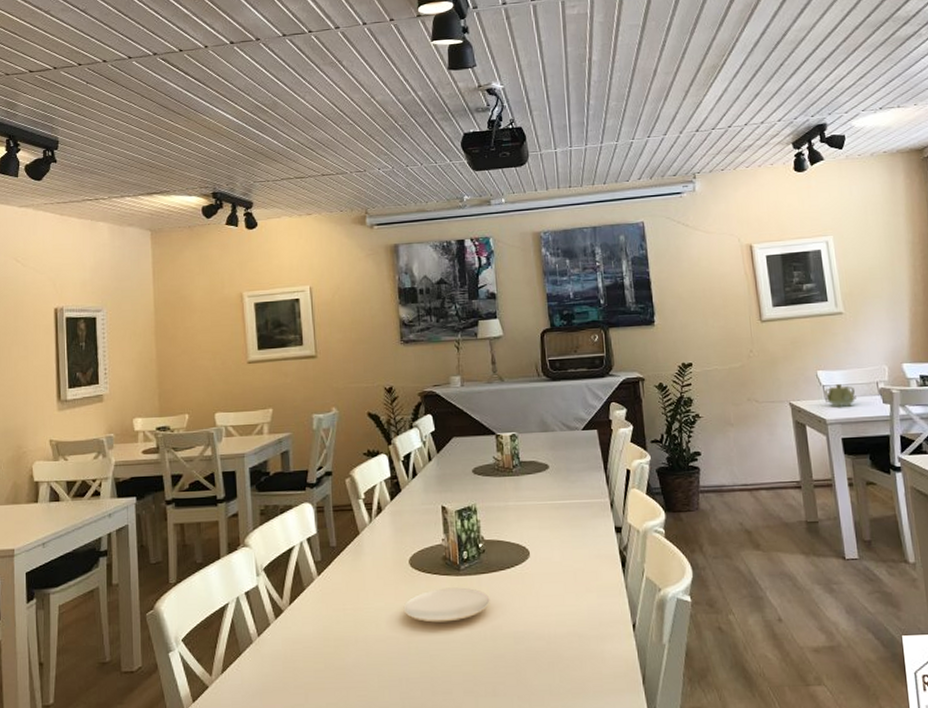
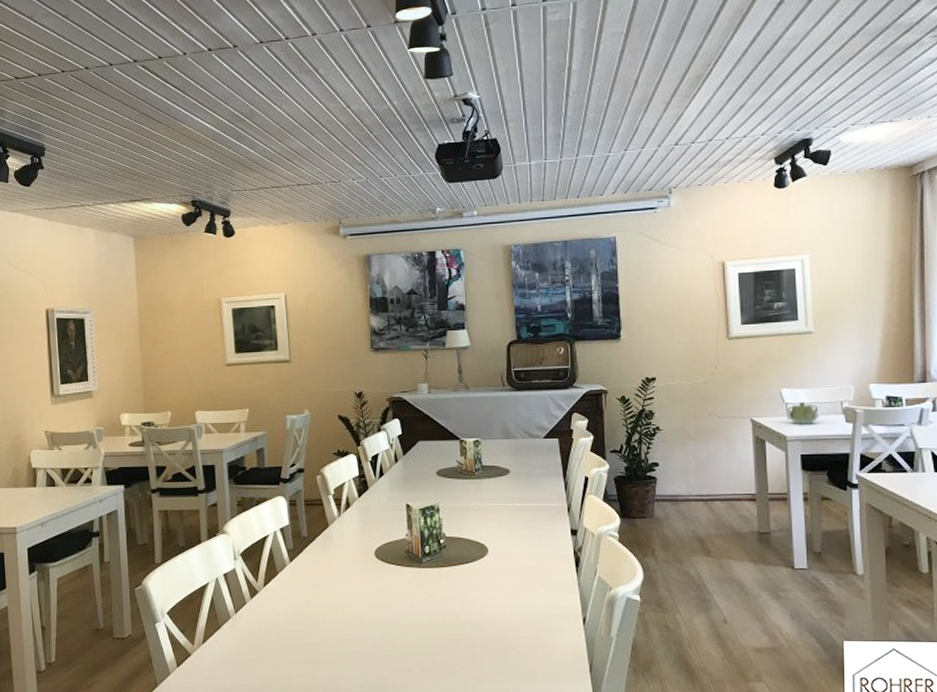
plate: present [403,587,490,623] -> none [368,578,449,609]

